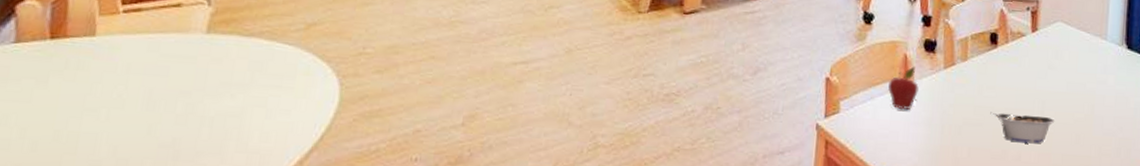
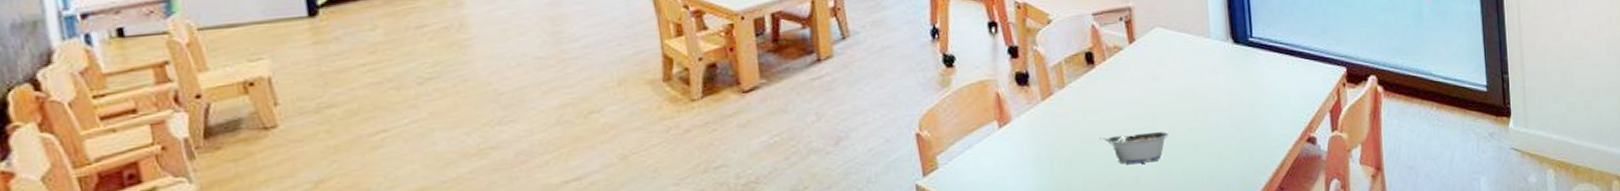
fruit: present [888,66,919,109] -> none [985,104,1019,153]

